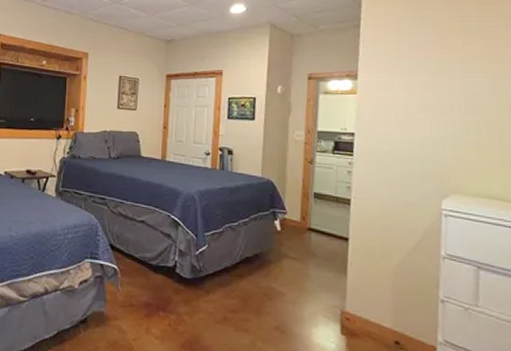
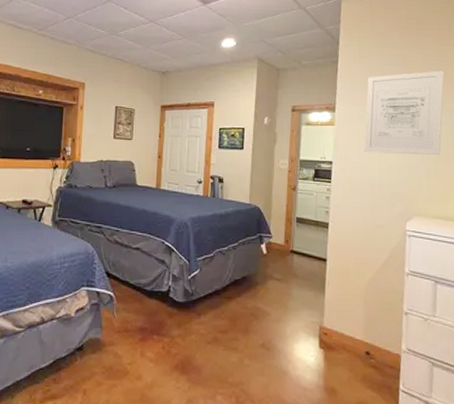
wall art: none [391,32,487,127] -> present [364,70,444,156]

